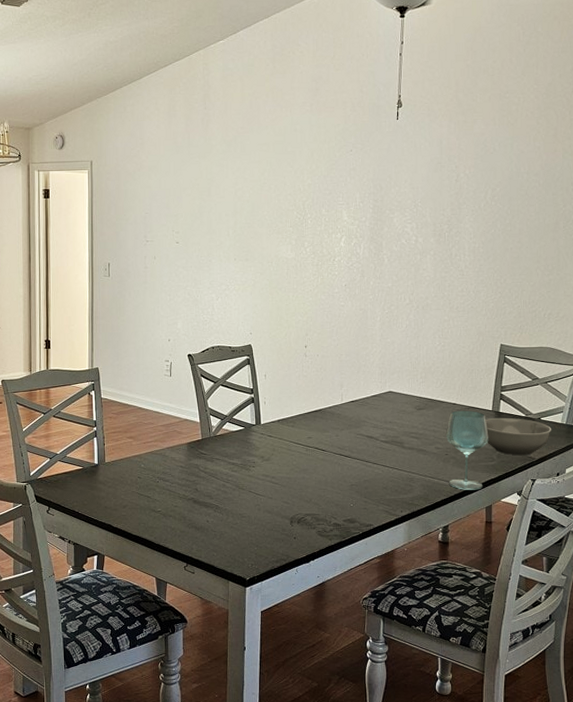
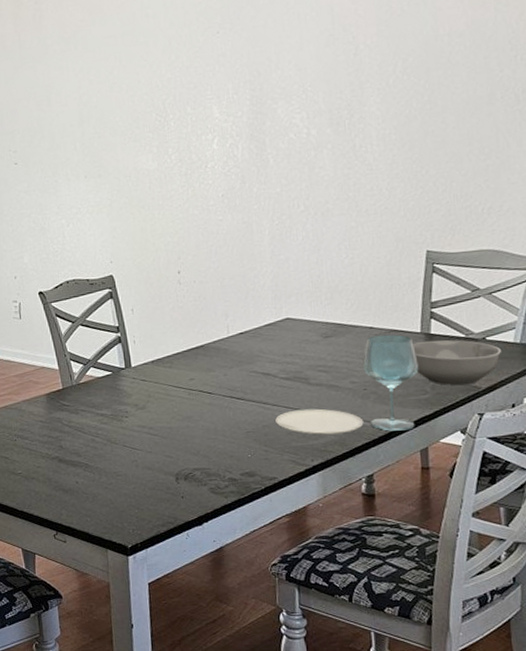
plate: none [375,468,444,491] -> present [275,409,364,435]

